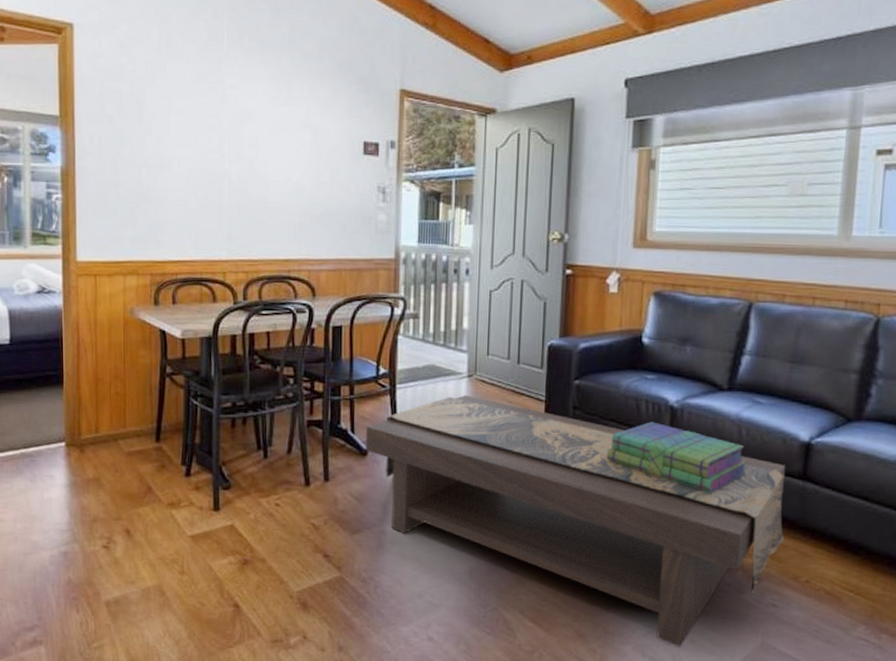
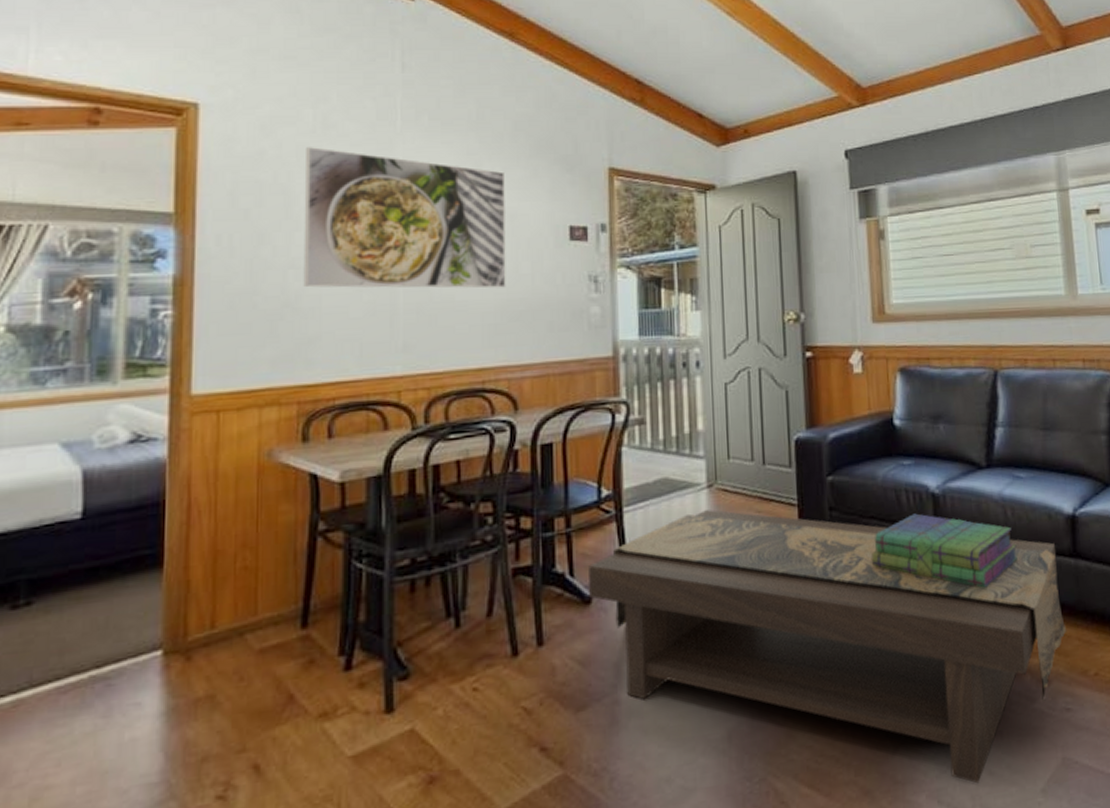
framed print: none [153,63,311,193] -> present [303,147,506,288]

